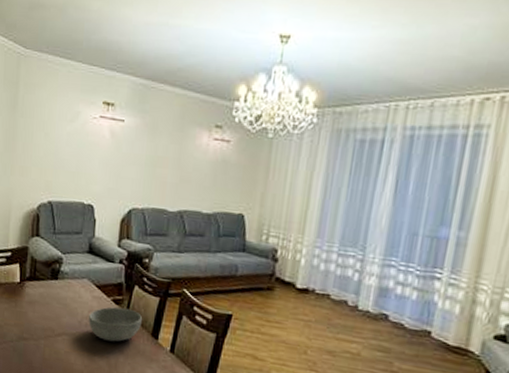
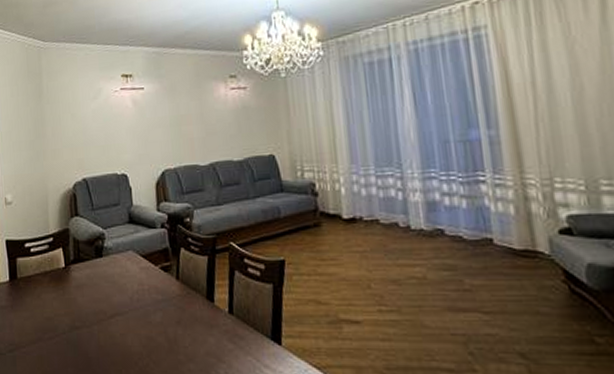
bowl: present [88,307,143,342] -> none [139,274,195,314]

